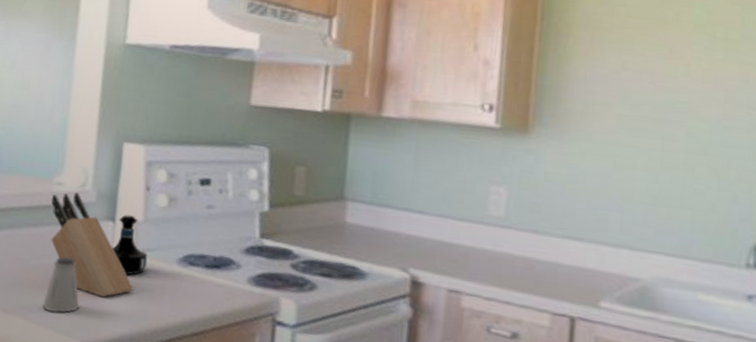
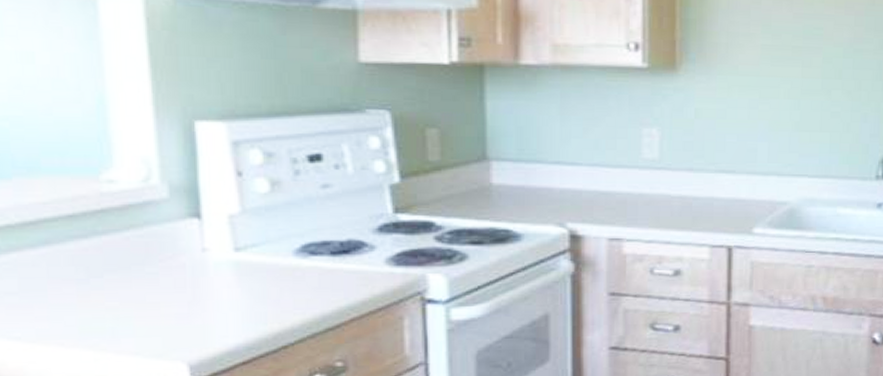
saltshaker: present [43,257,80,313] -> none [118,269,171,337]
knife block: present [50,192,134,298] -> none [102,189,242,308]
tequila bottle: present [112,214,148,275] -> none [204,208,255,278]

